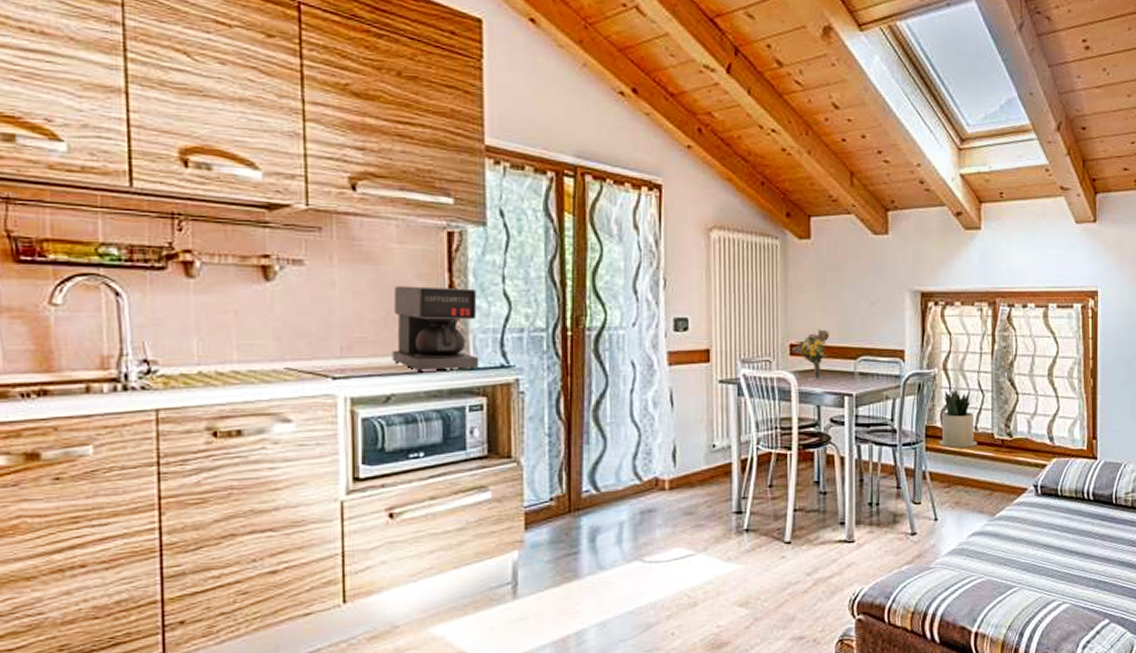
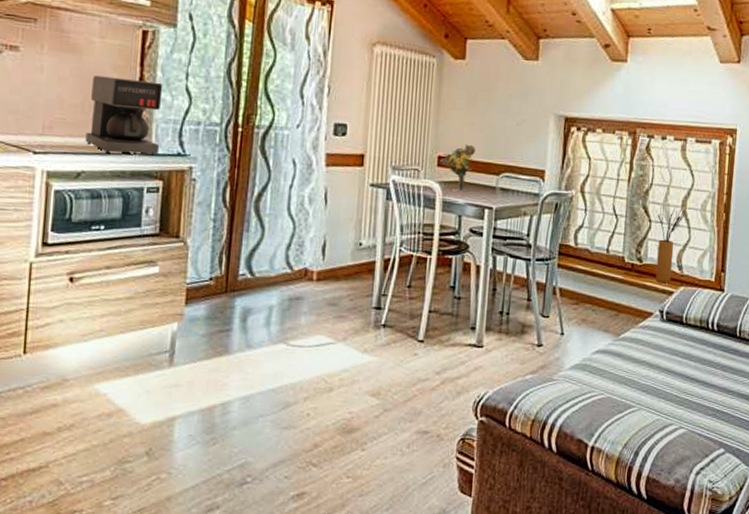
planter: present [939,389,977,449] -> none [571,211,608,269]
vase: none [1024,373,1054,457] -> present [655,203,687,284]

